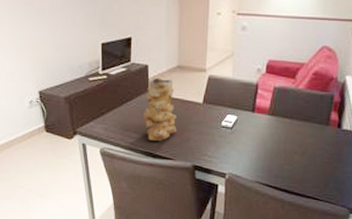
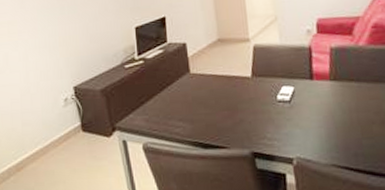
vase: present [142,78,177,141] -> none [186,55,227,128]

